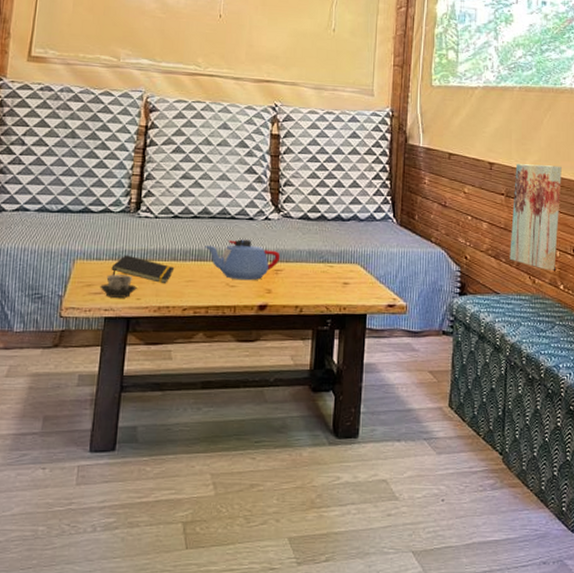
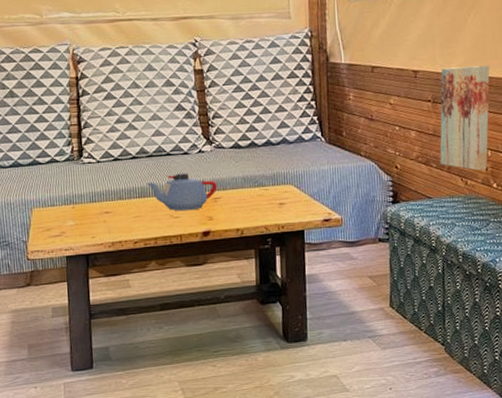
cup: present [100,274,137,298] -> none [58,217,91,239]
notepad: present [111,254,175,284] -> none [65,199,122,222]

